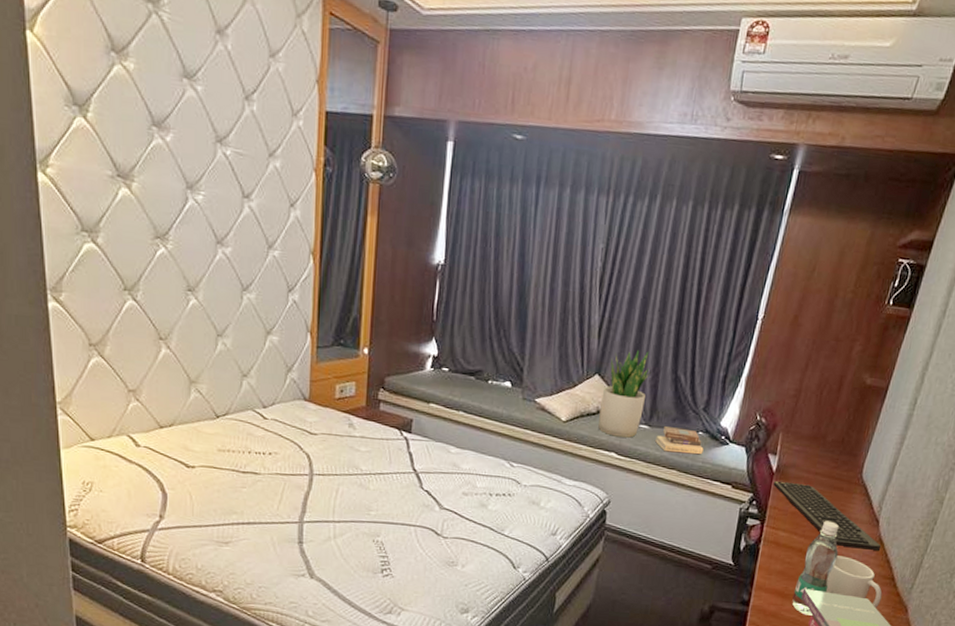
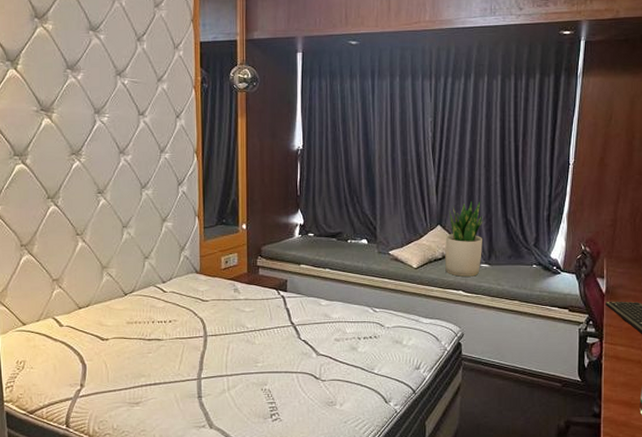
books: present [655,425,704,455] -> none [496,262,539,285]

